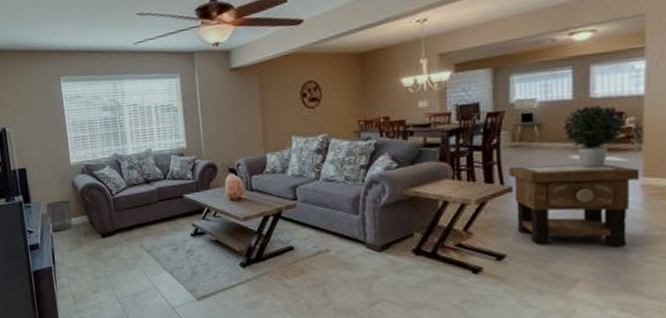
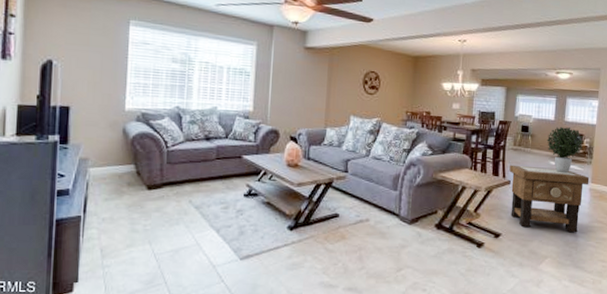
waste bin: present [46,200,73,231] -> none [86,145,118,178]

